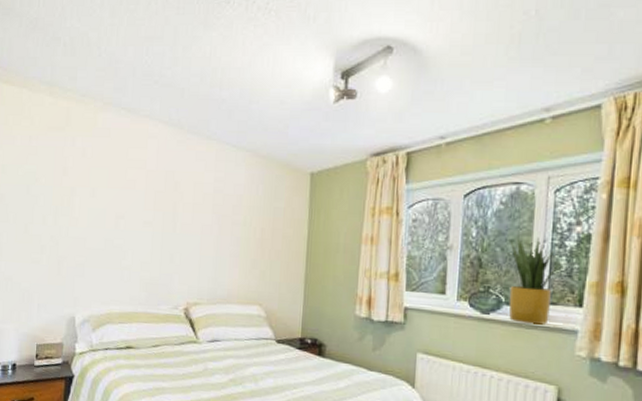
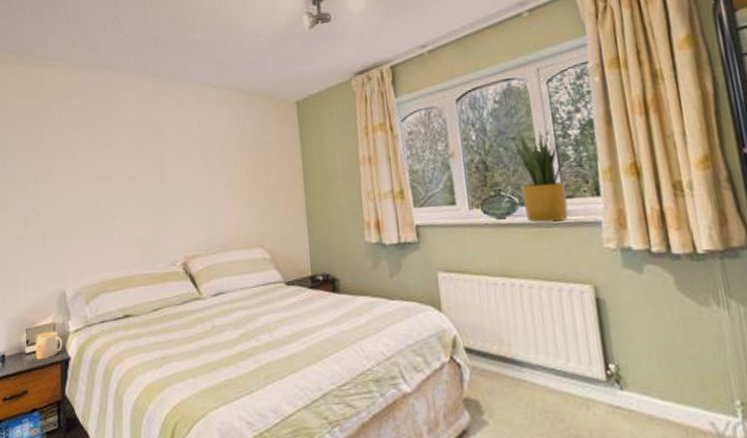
mug: none [43,350,69,374] -> present [35,331,63,360]

